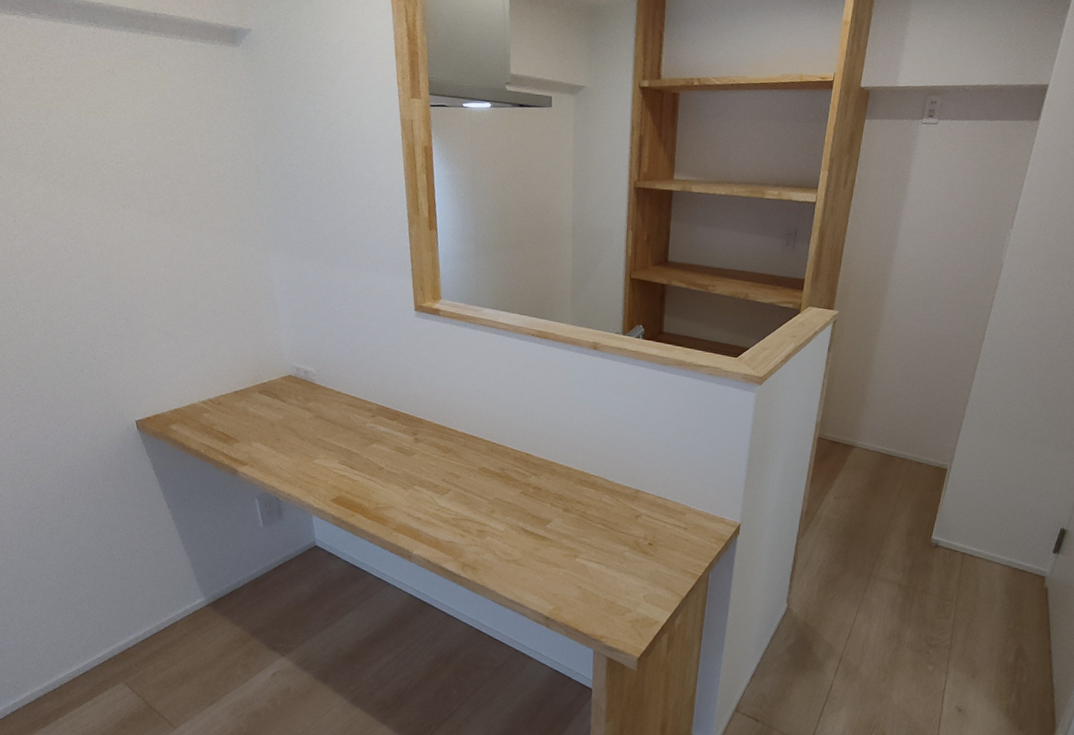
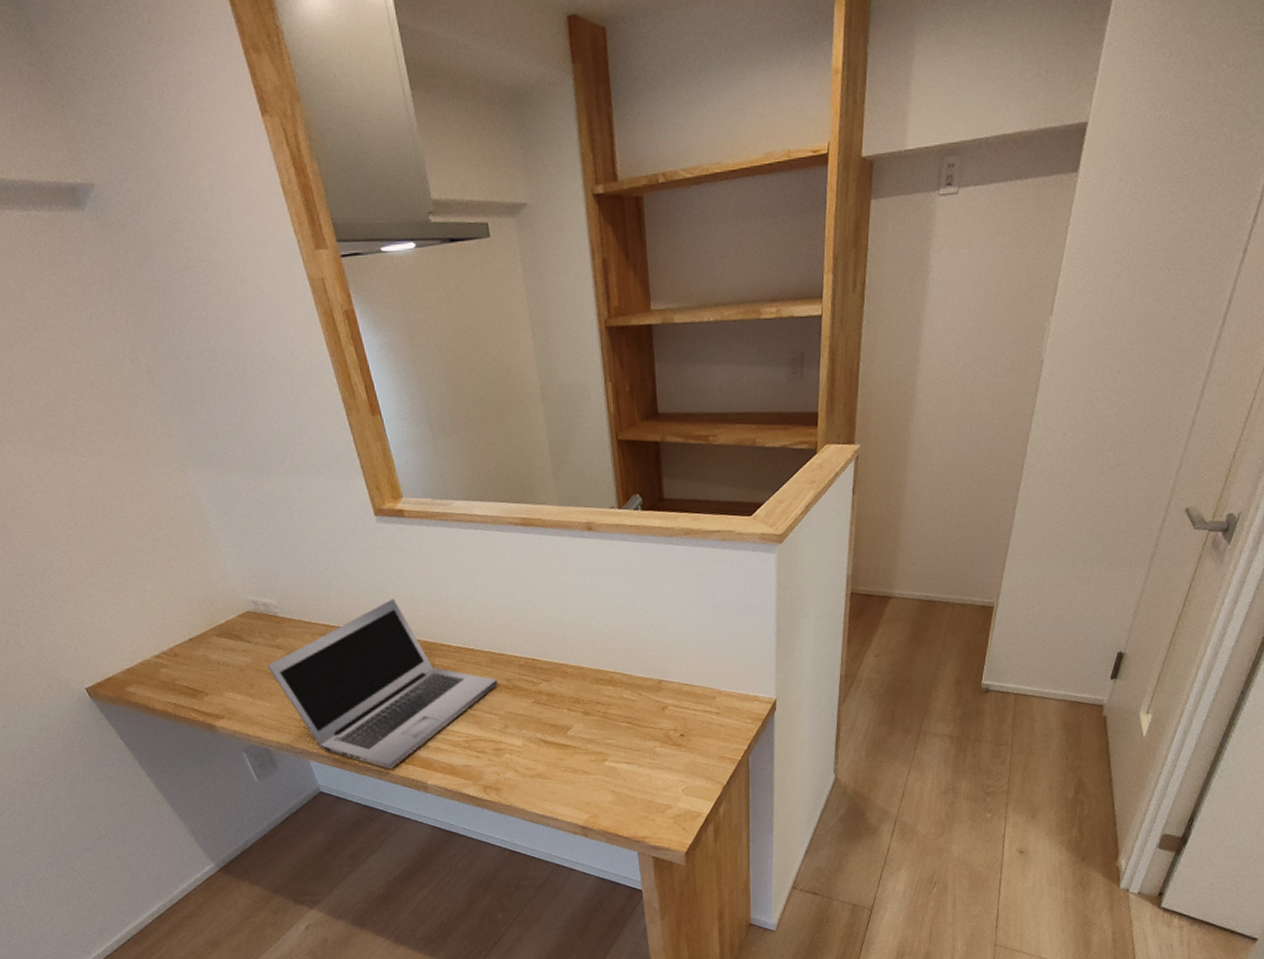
laptop: none [295,382,493,534] -> present [267,598,498,769]

